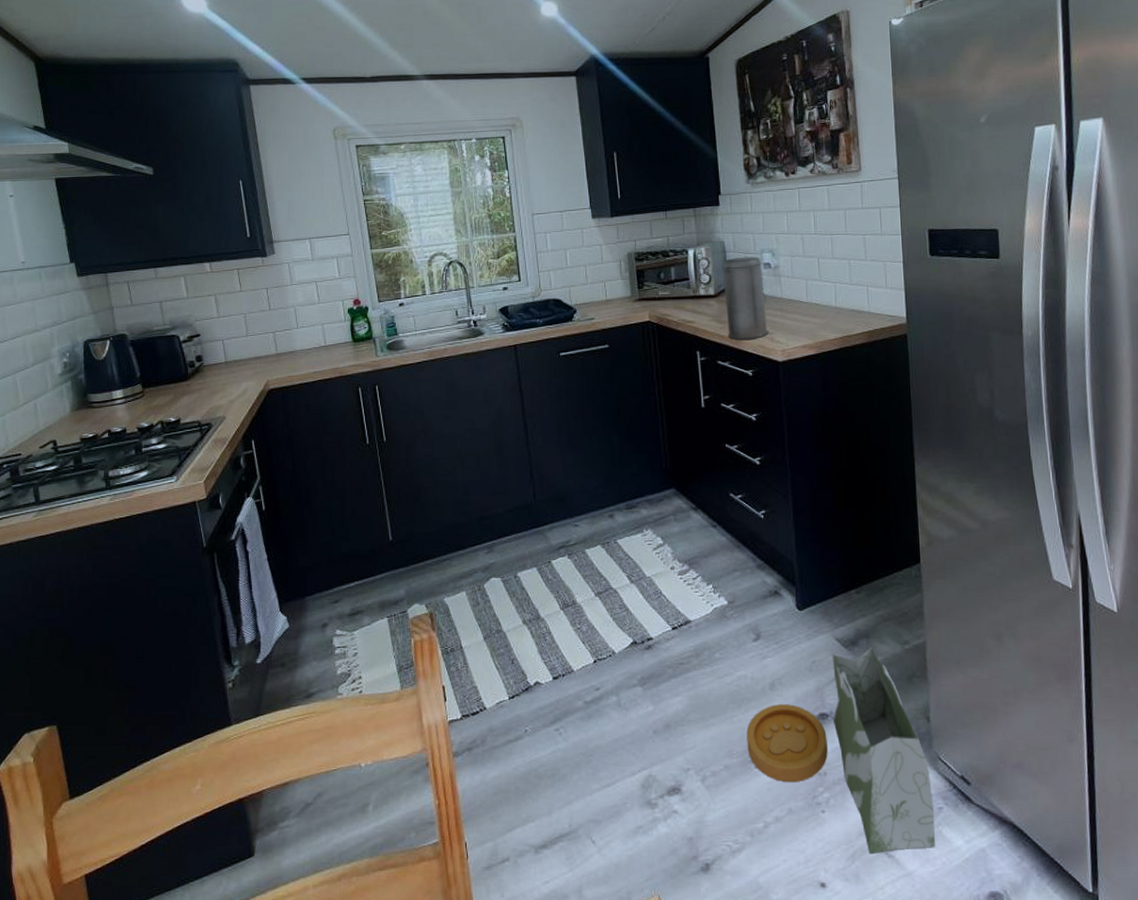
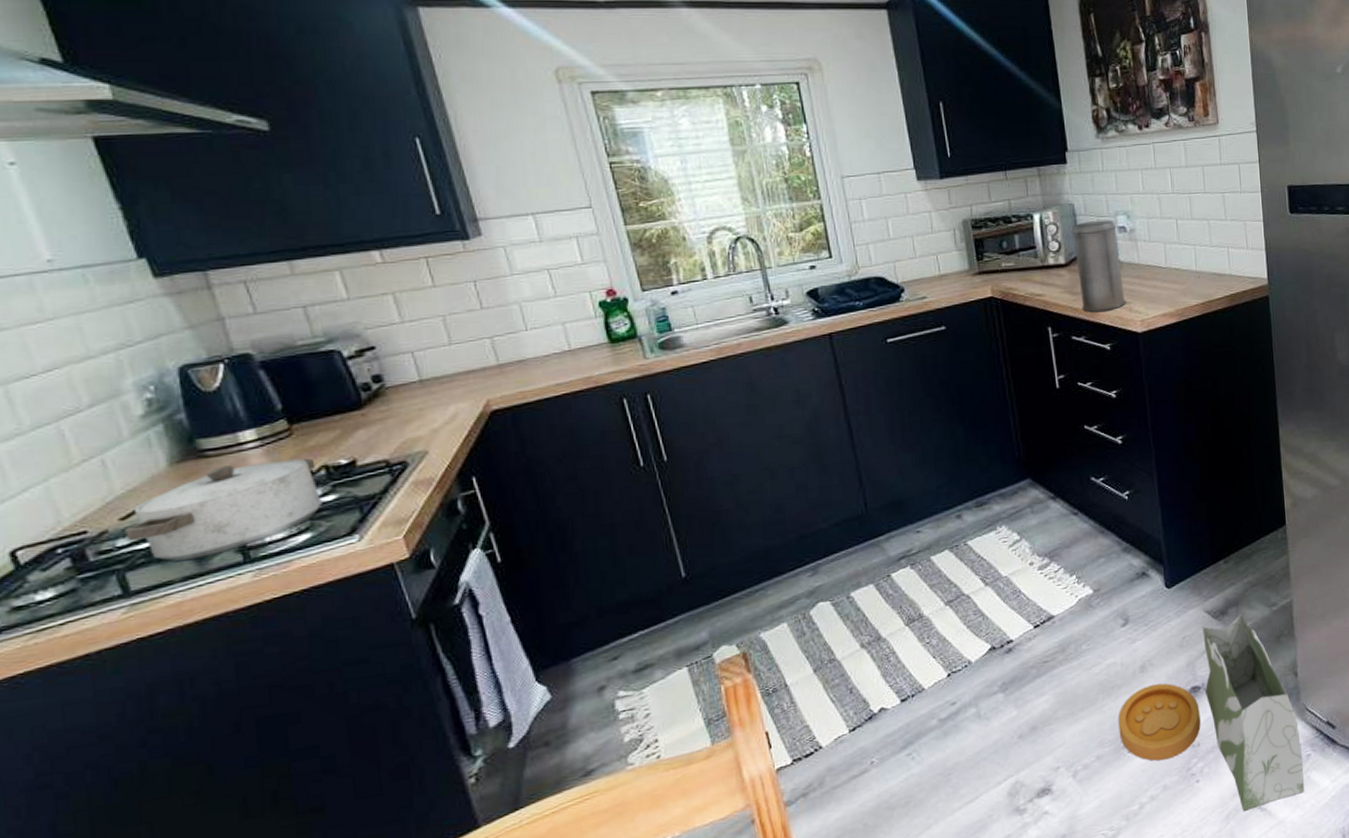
cooking pot: none [41,414,157,483] -> present [125,459,323,562]

